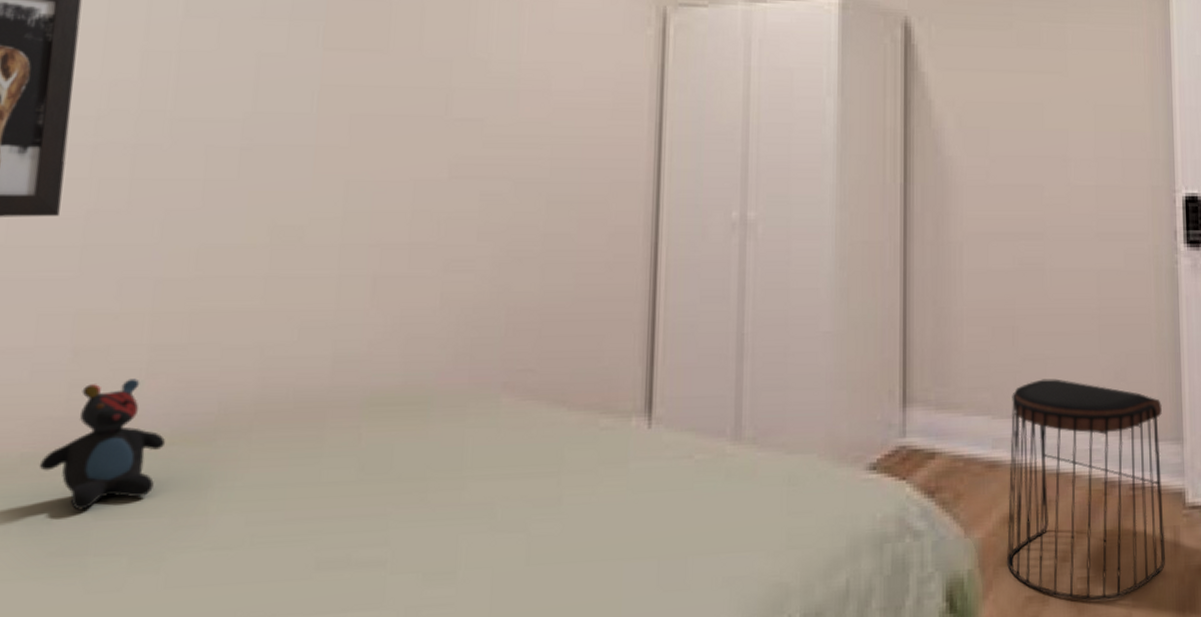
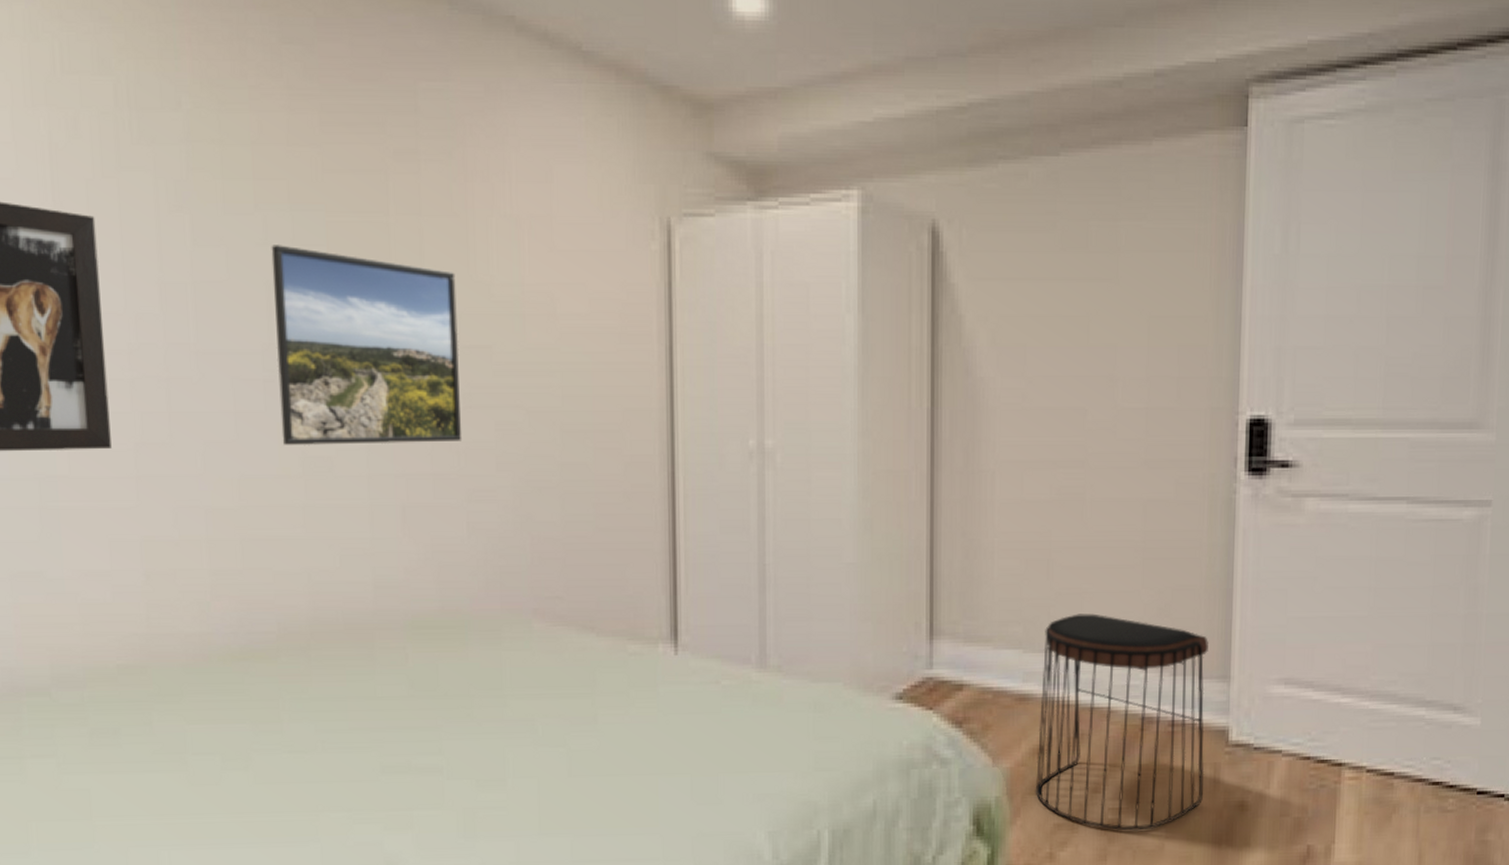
teddy bear: present [39,378,166,511] -> none [133,600,237,715]
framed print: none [251,18,454,215] -> present [271,245,463,446]

